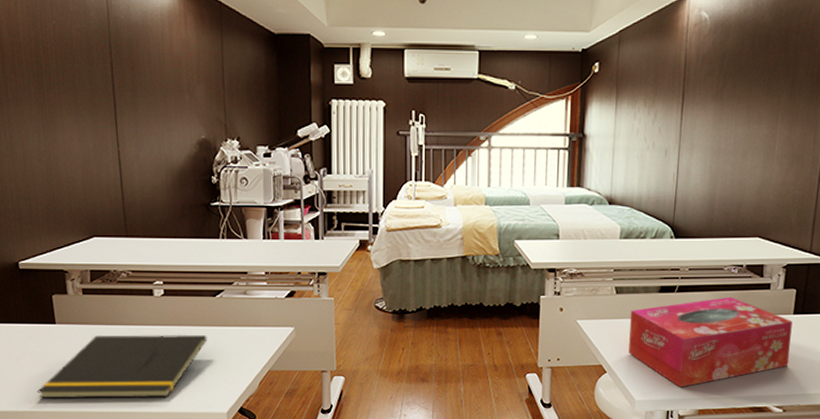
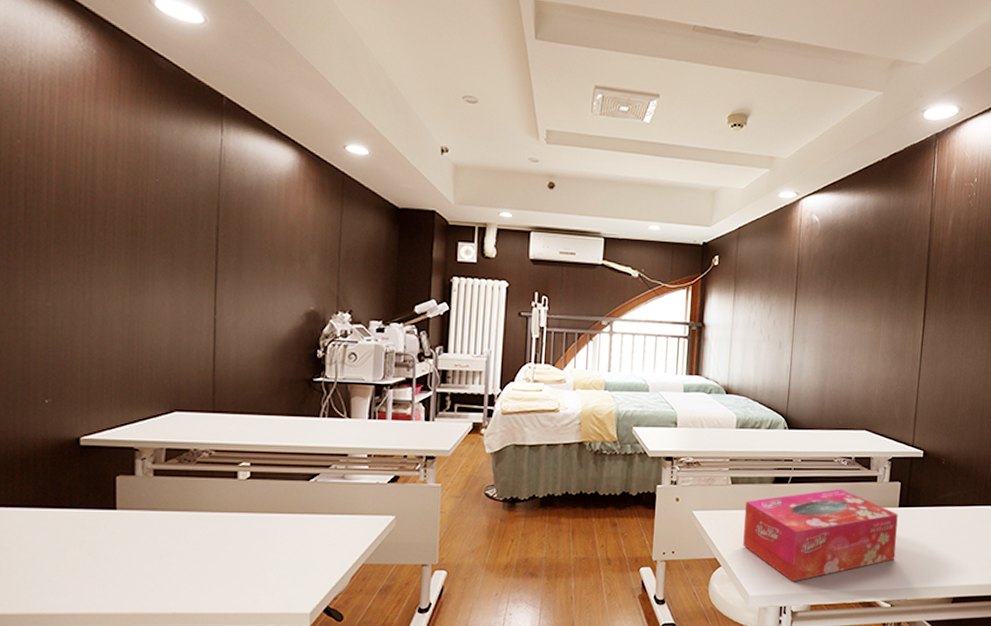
notepad: present [37,334,207,399] -> none [82,522,295,598]

